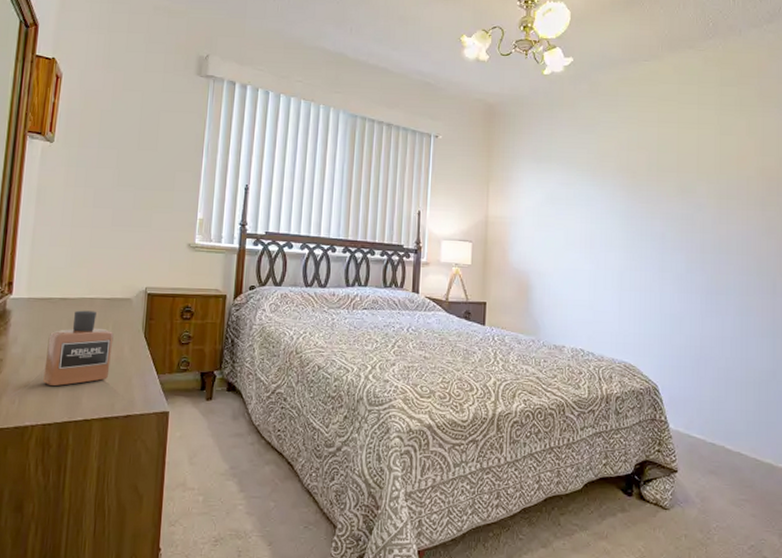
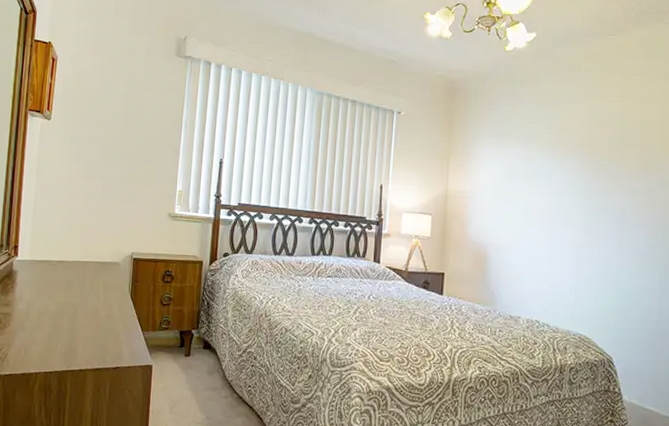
perfume: present [43,310,114,387] -> none [45,272,104,339]

